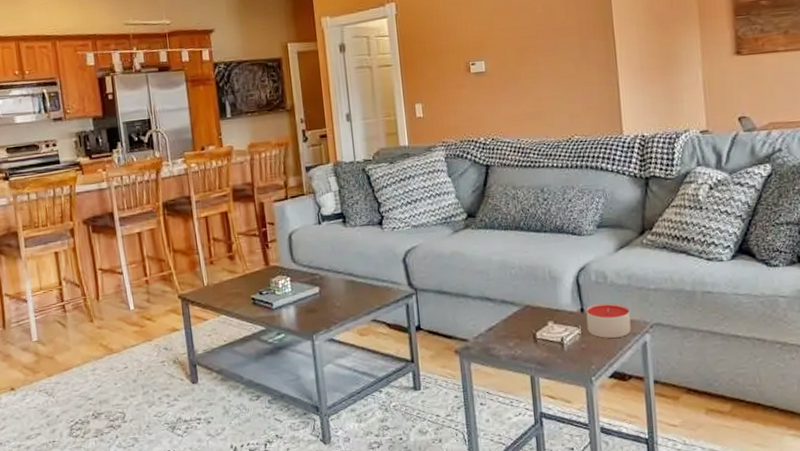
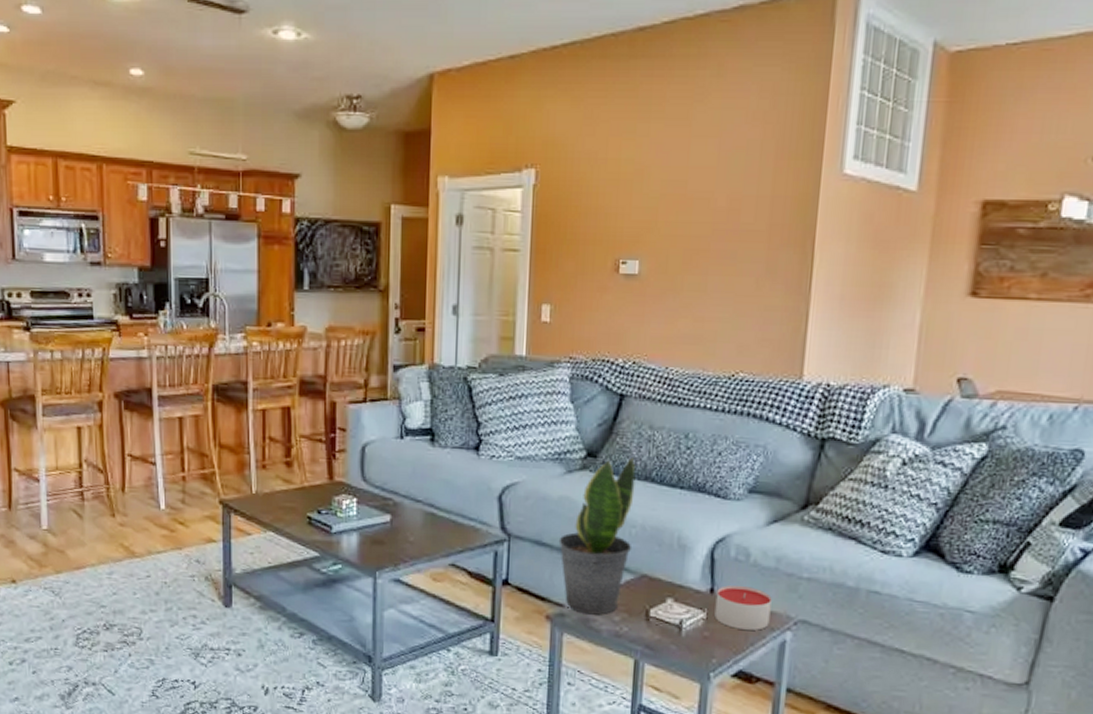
potted plant: none [455,213,515,344] -> present [558,457,636,615]

